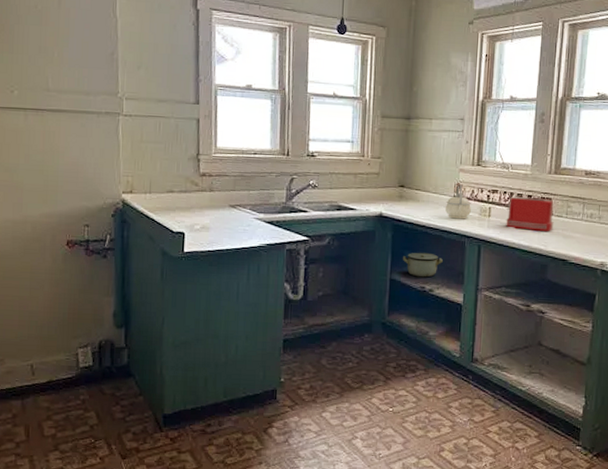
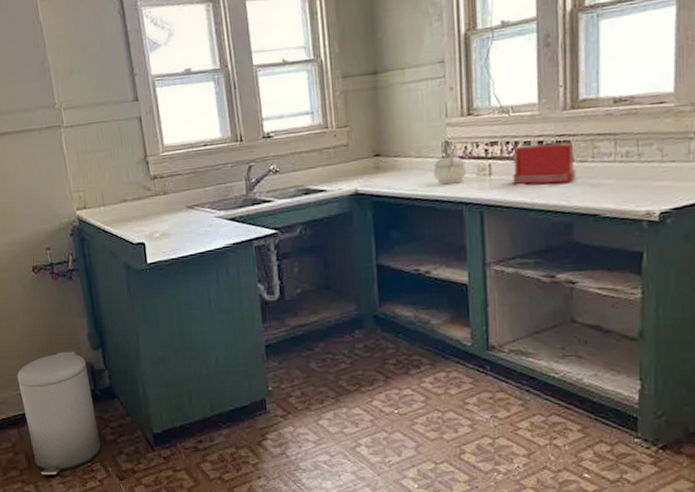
pedal bin: none [30,326,109,450] -> present [17,351,102,476]
cooking pot: present [402,252,443,278] -> none [388,228,438,259]

